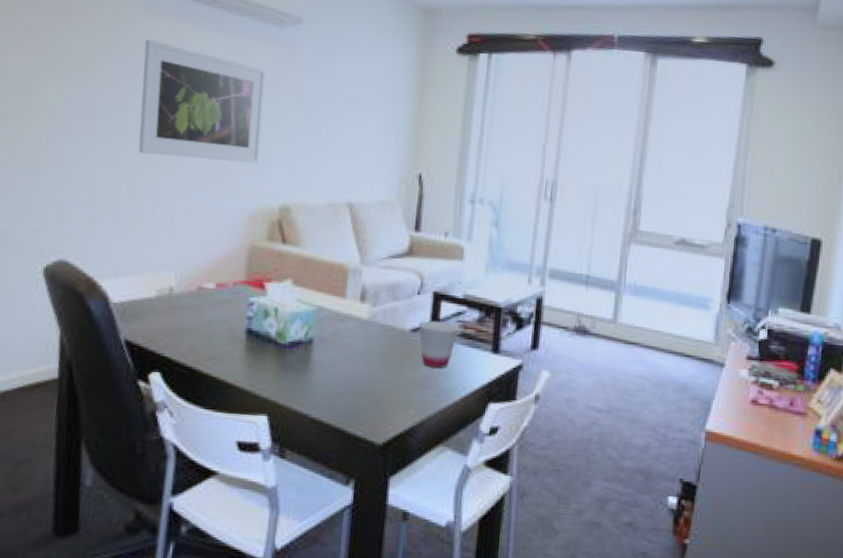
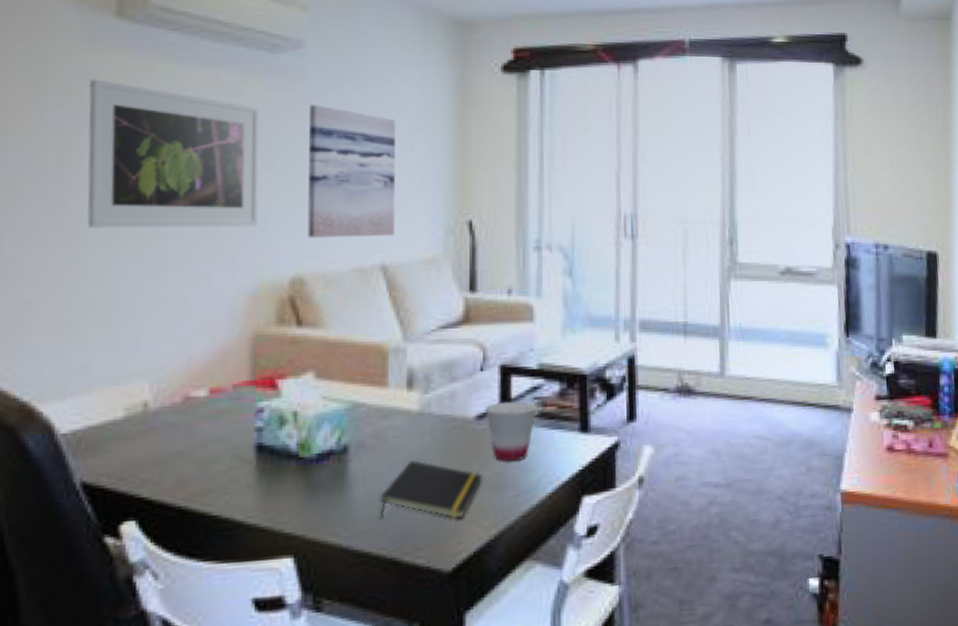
wall art: none [295,70,369,180] -> present [307,105,397,238]
notepad: none [332,356,412,406] -> present [379,460,482,520]

